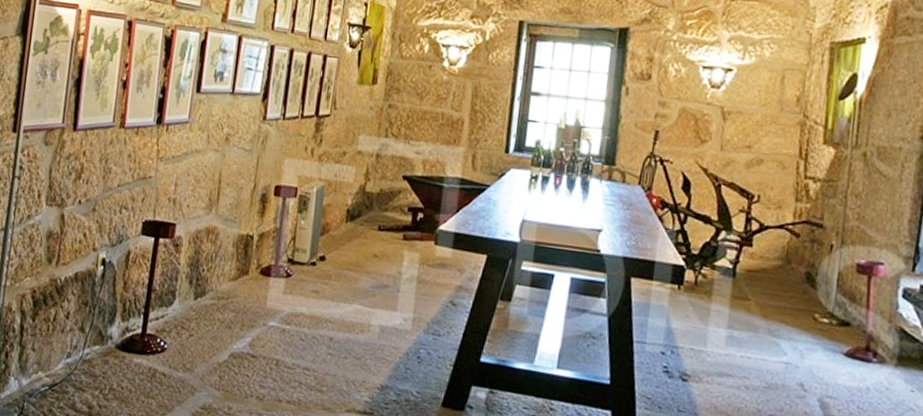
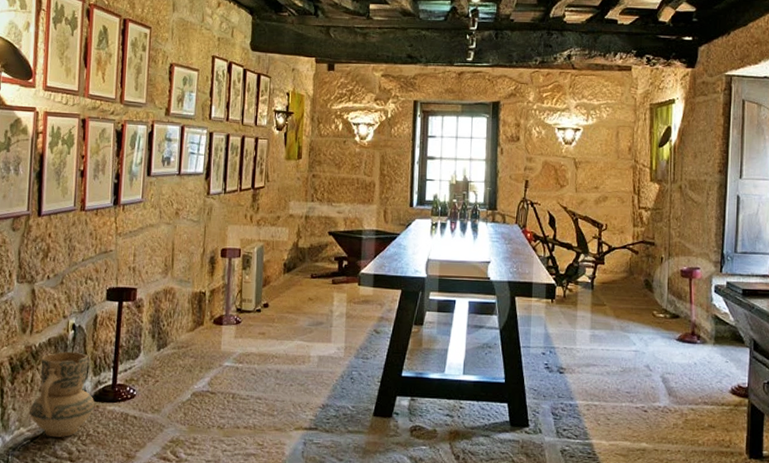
ceramic jug: none [49,289,121,389] -> present [29,351,95,438]

